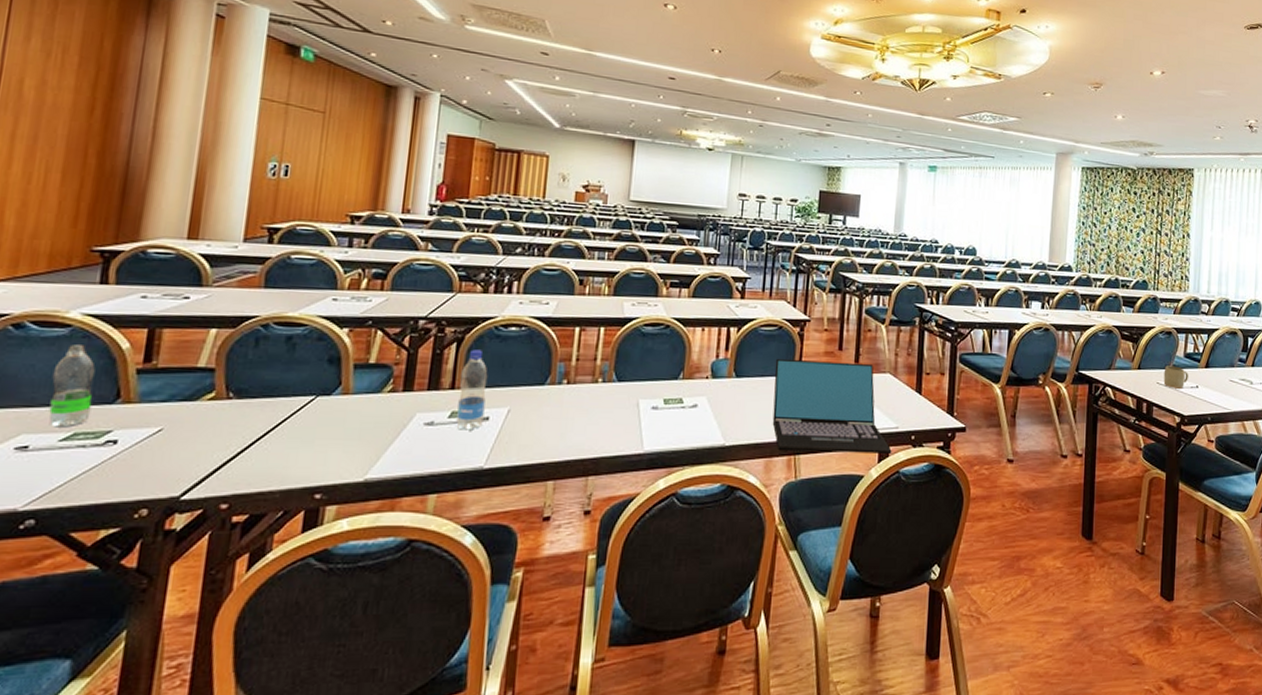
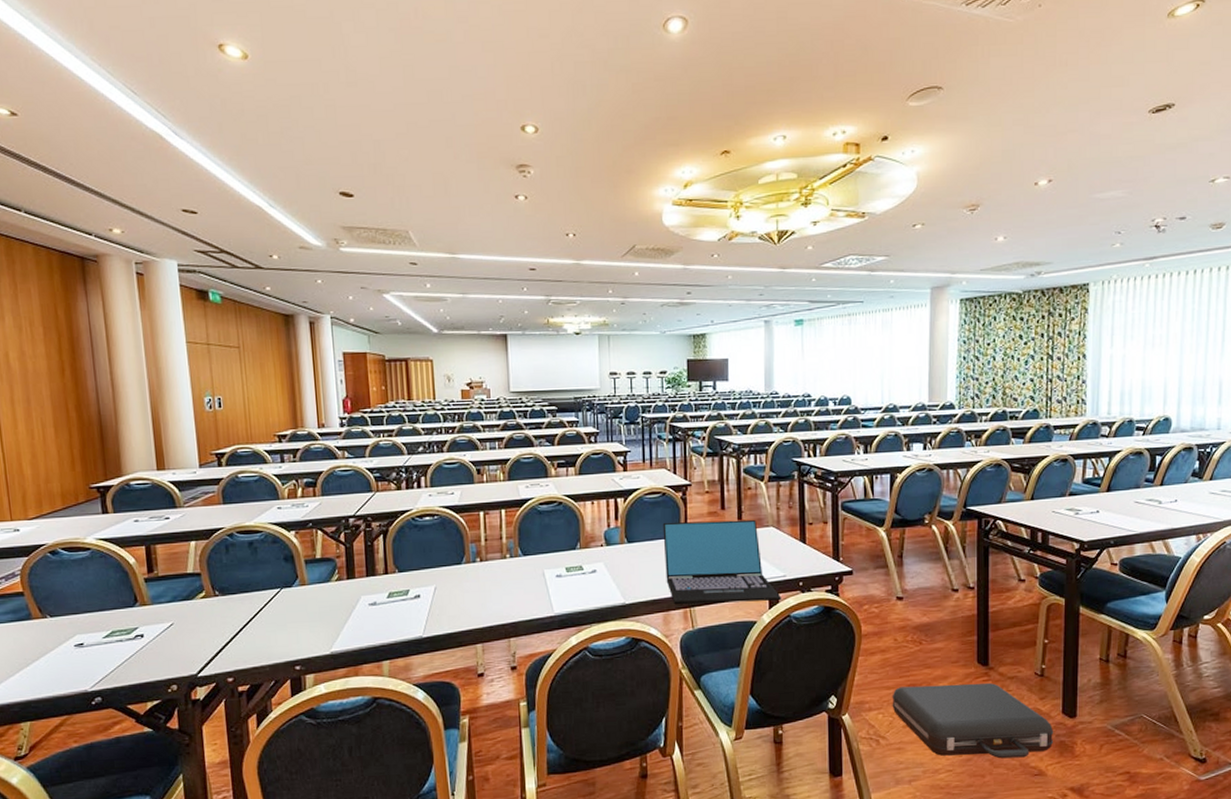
bottle: present [48,345,96,428] -> none [86,563,120,628]
bottle: present [456,349,488,430] -> none [391,539,416,607]
briefcase: none [995,558,1152,644] -> present [892,683,1054,759]
mug: present [1163,365,1188,389] -> none [1060,493,1087,516]

